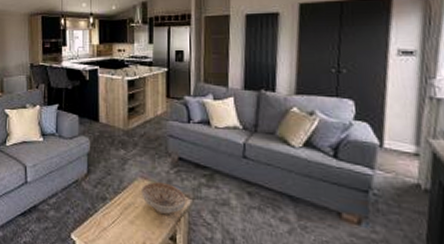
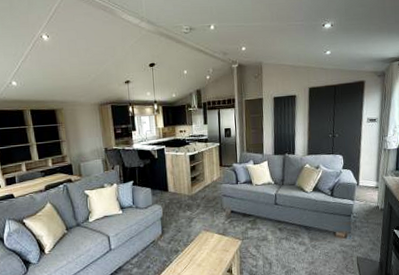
decorative bowl: present [142,181,186,215] -> none [205,231,238,255]

